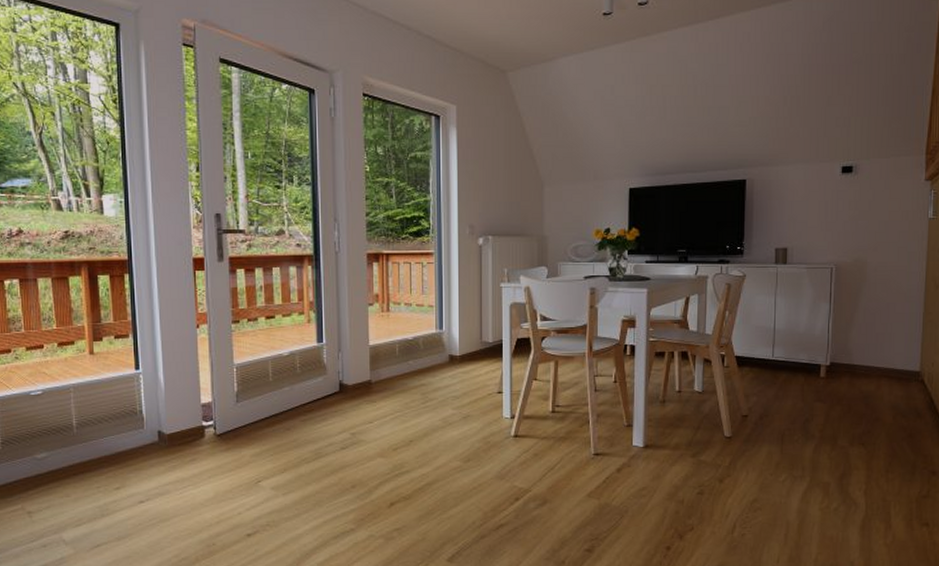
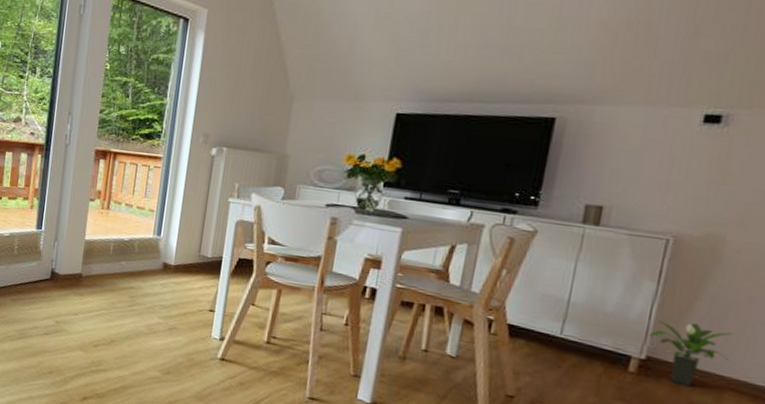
potted plant: none [830,331,880,380] -> present [649,320,733,386]

